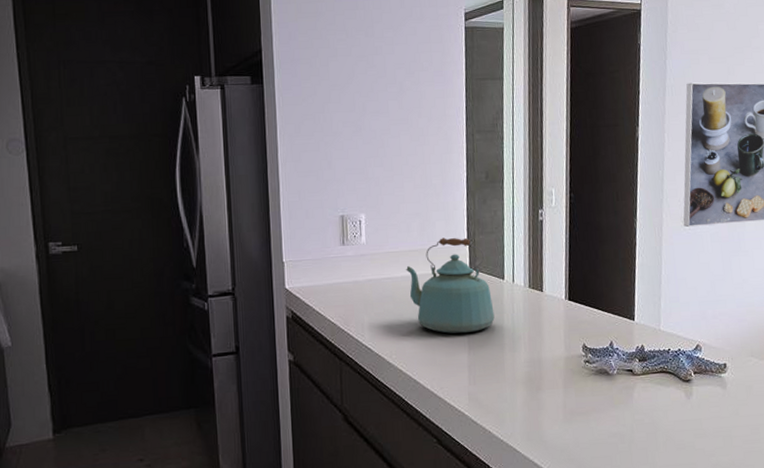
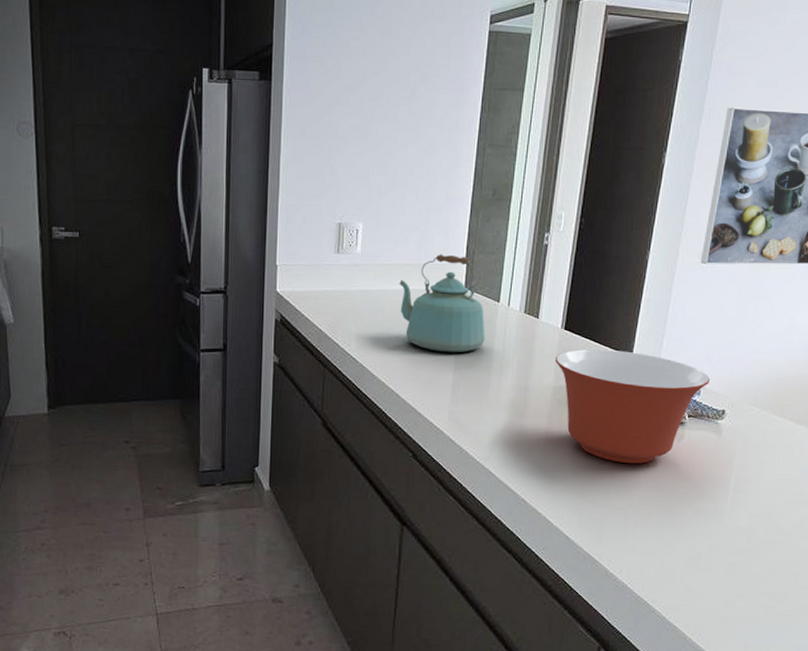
mixing bowl: none [563,315,708,426] -> present [555,349,710,464]

